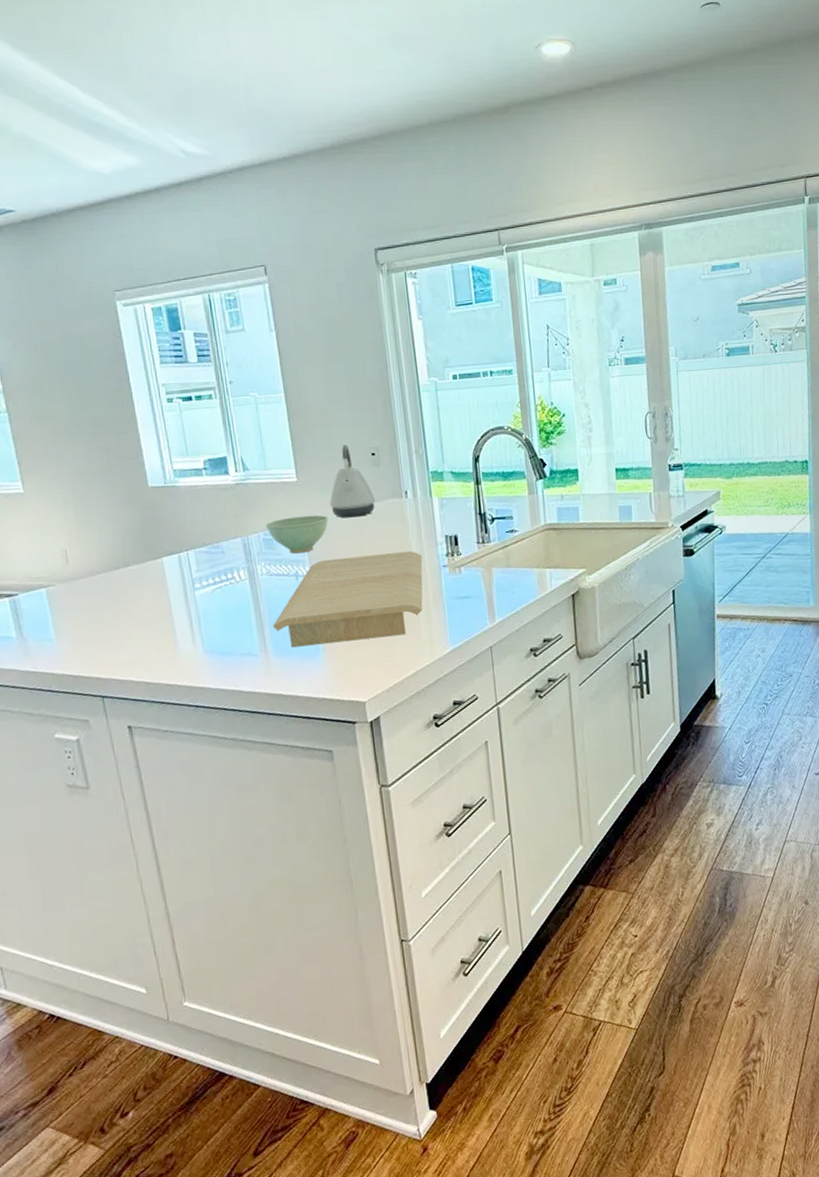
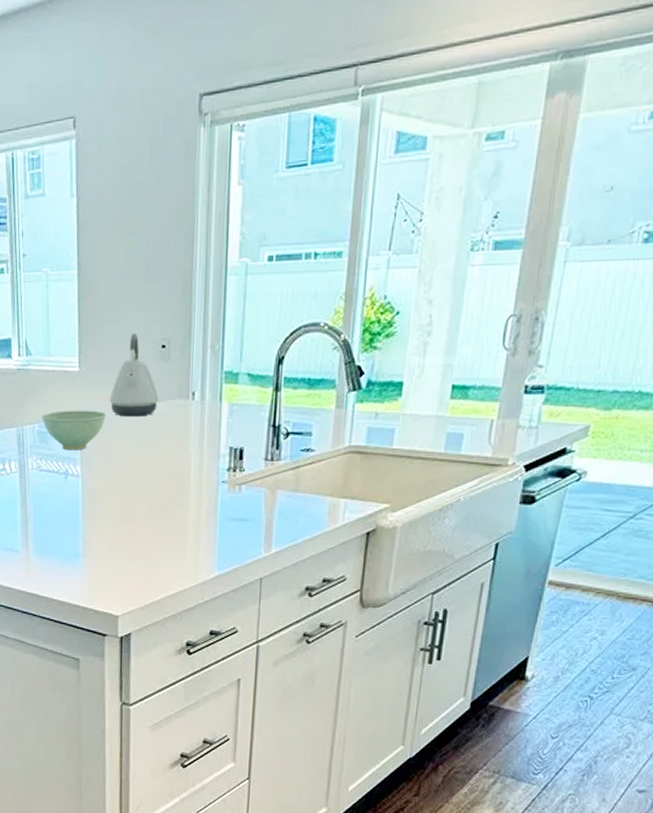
cutting board: present [272,551,423,648] -> none [36,460,200,552]

